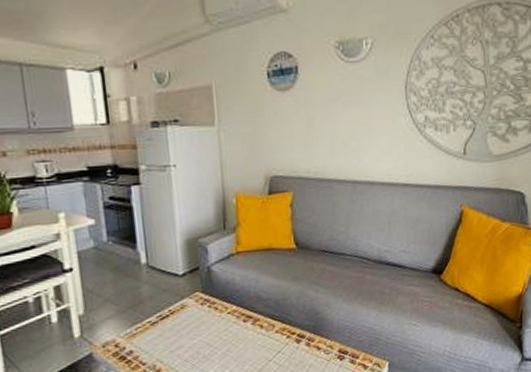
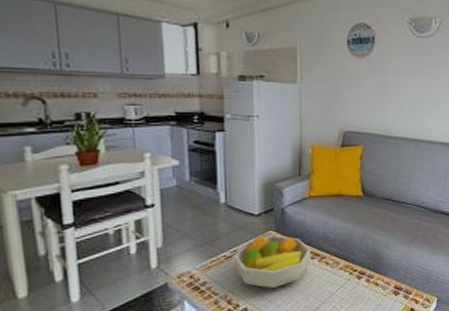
fruit bowl: none [160,297,243,356] -> present [234,235,311,288]

